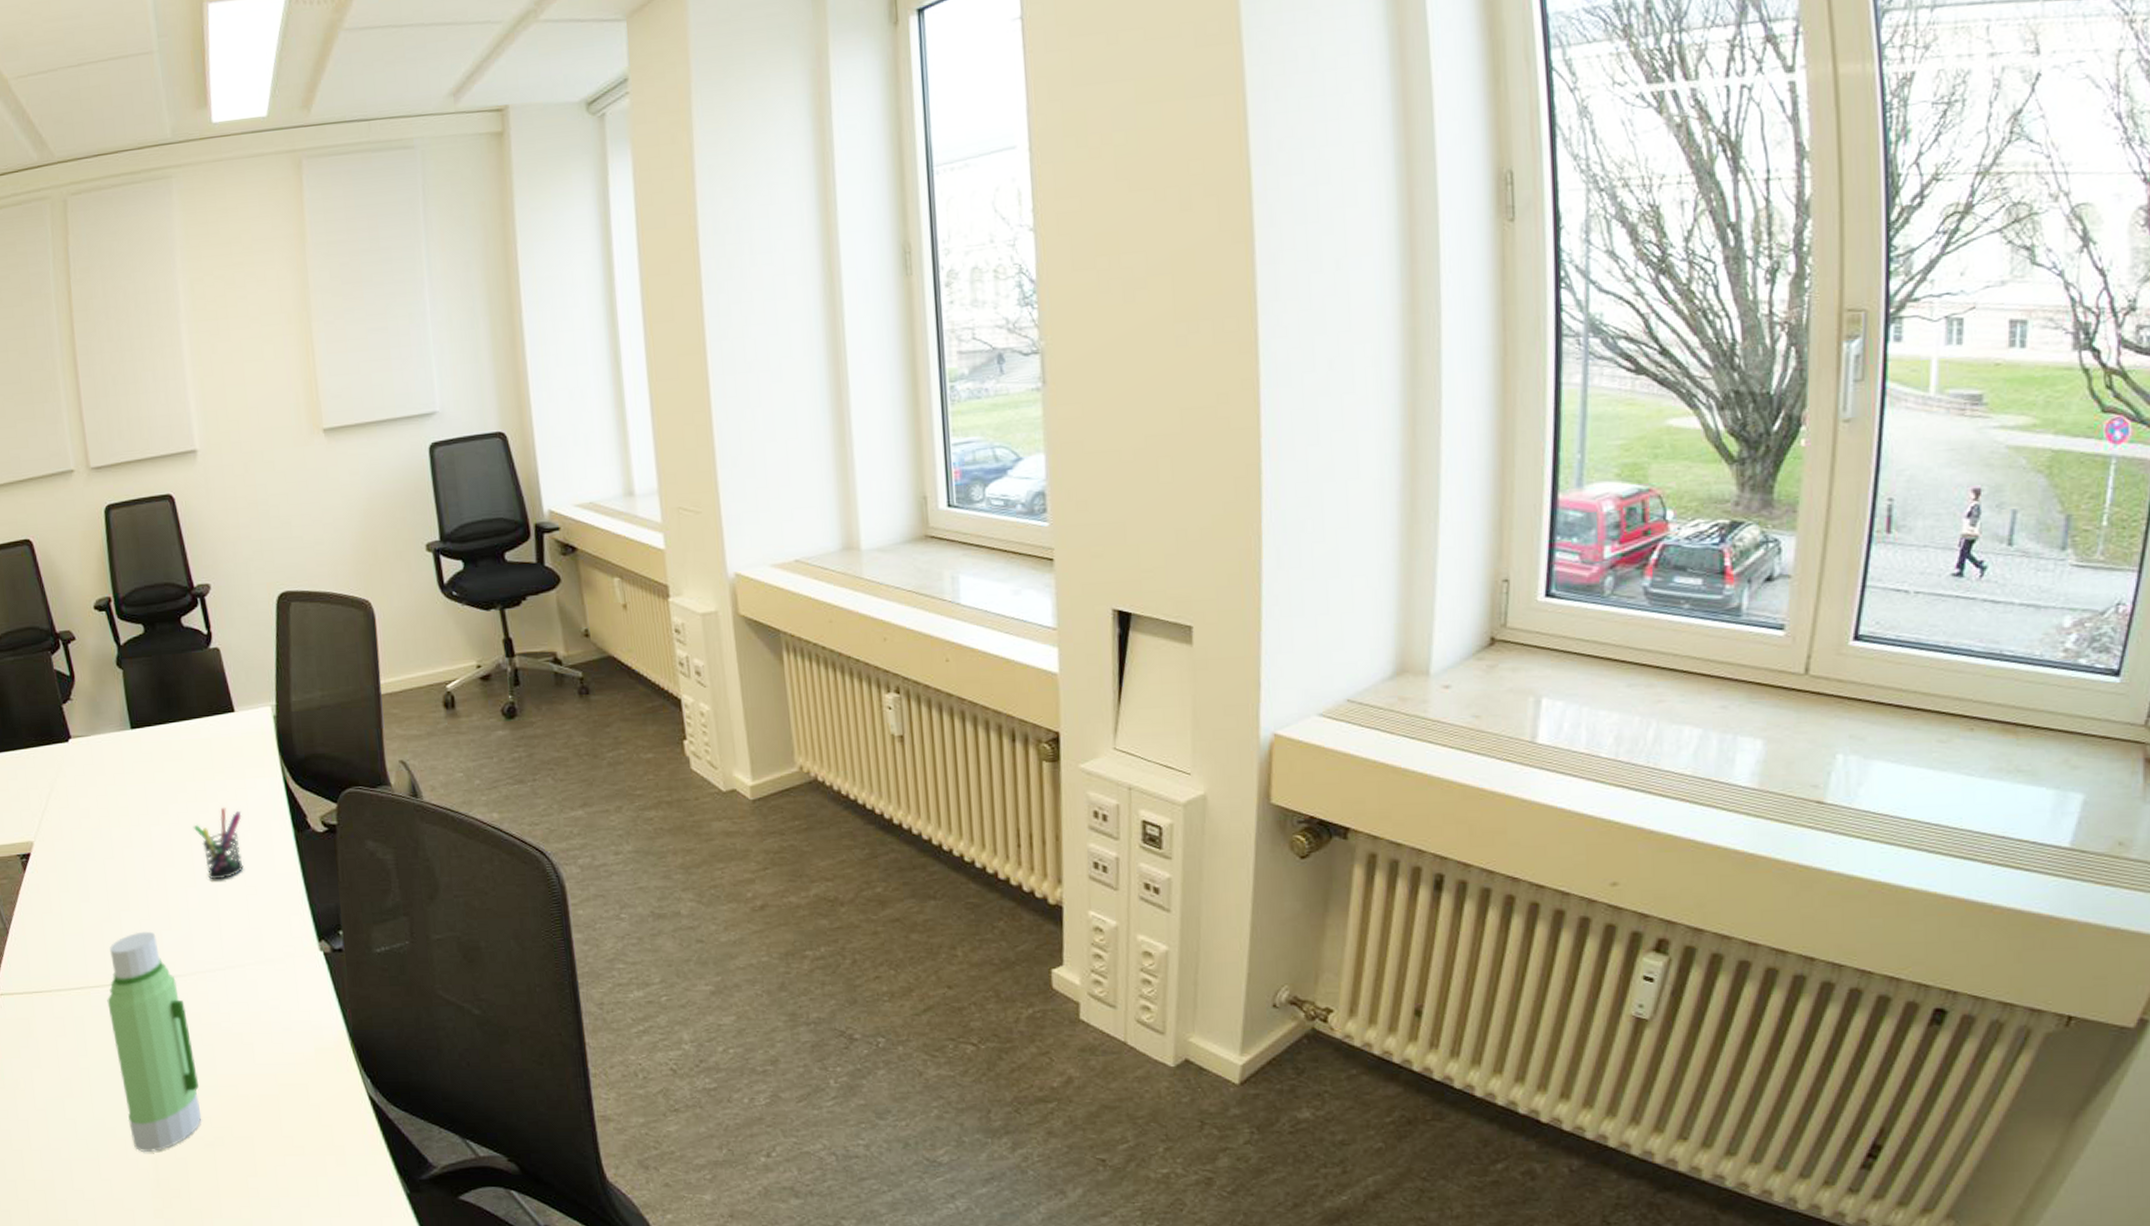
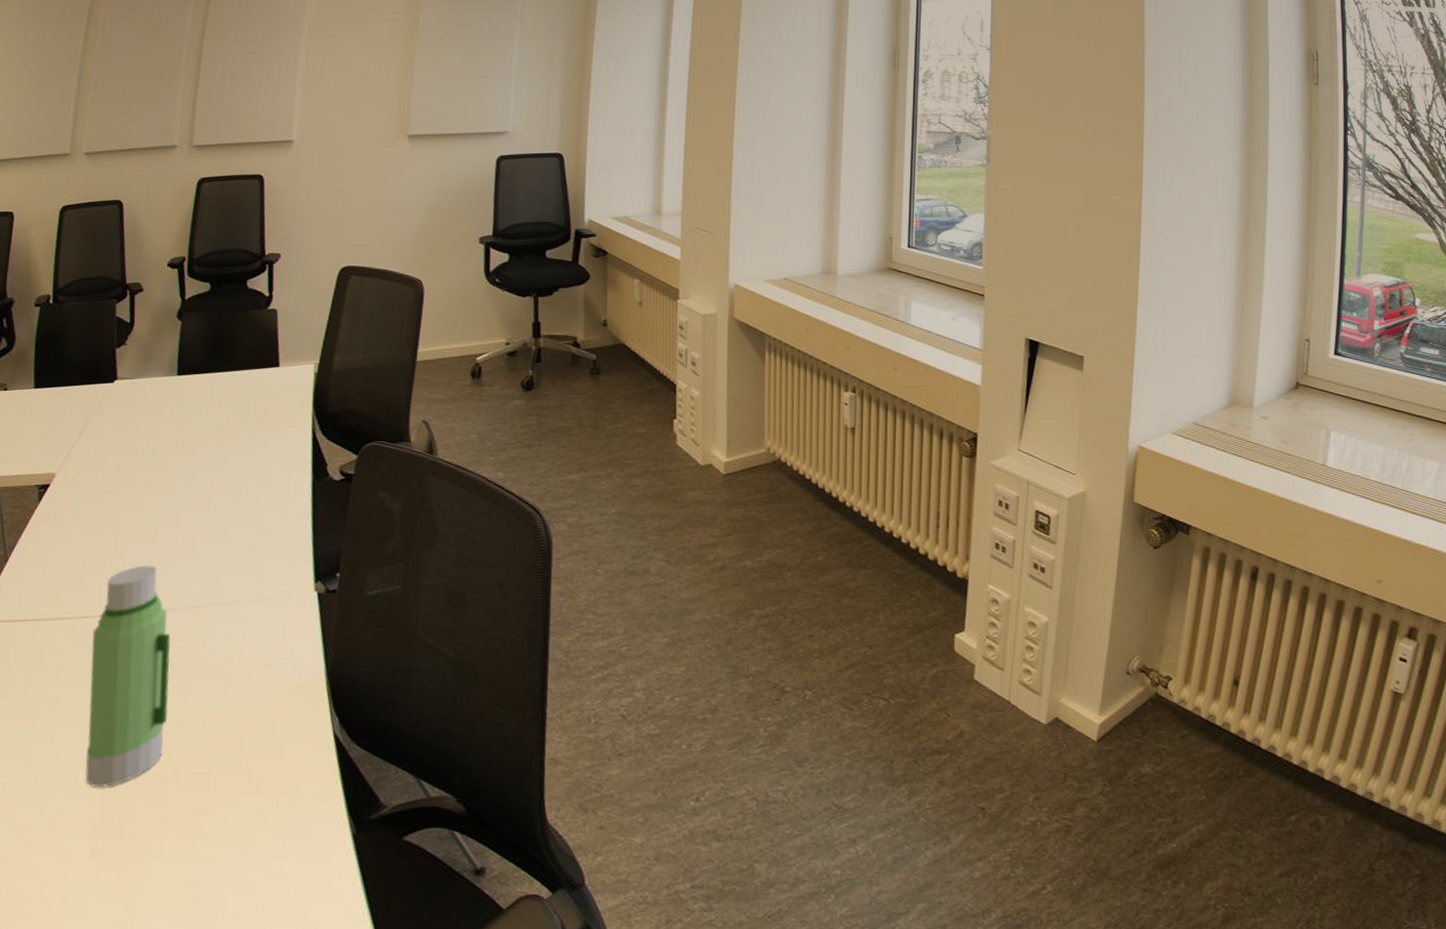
pen holder: present [193,807,244,880] -> none [216,452,266,519]

